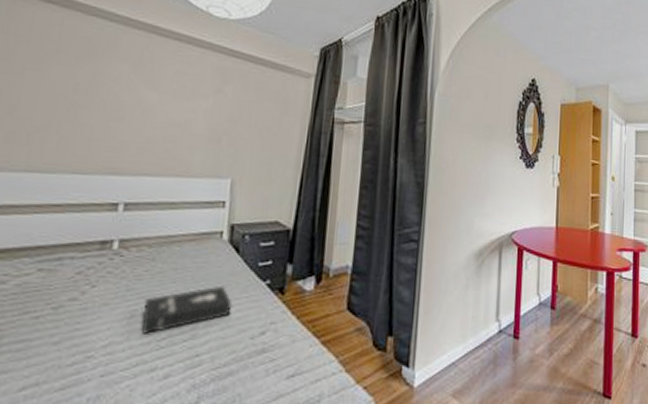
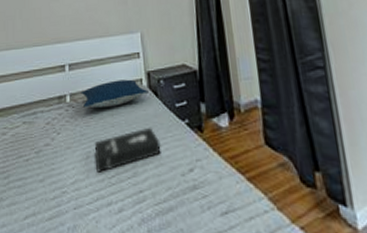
pillow: none [135,229,228,260] -> present [80,79,148,108]

